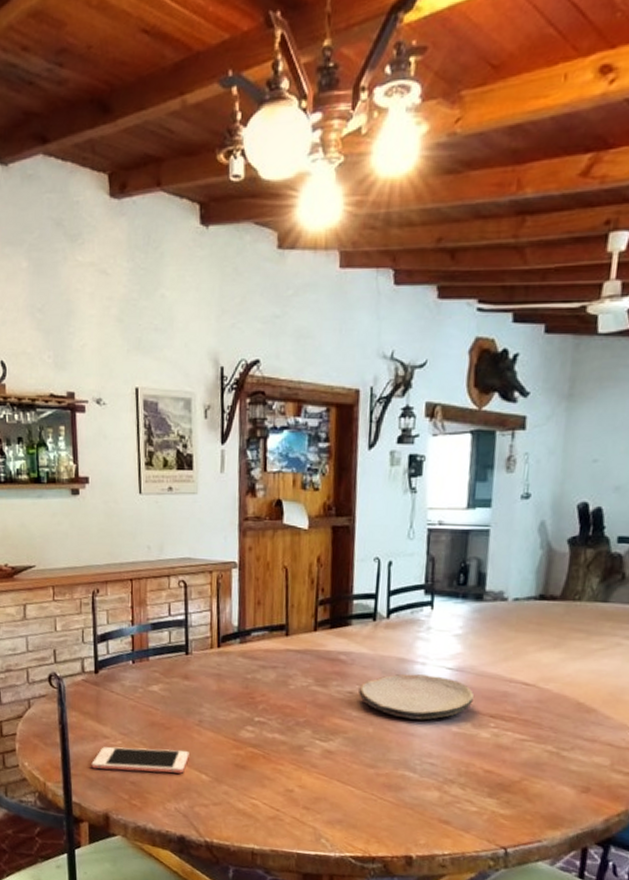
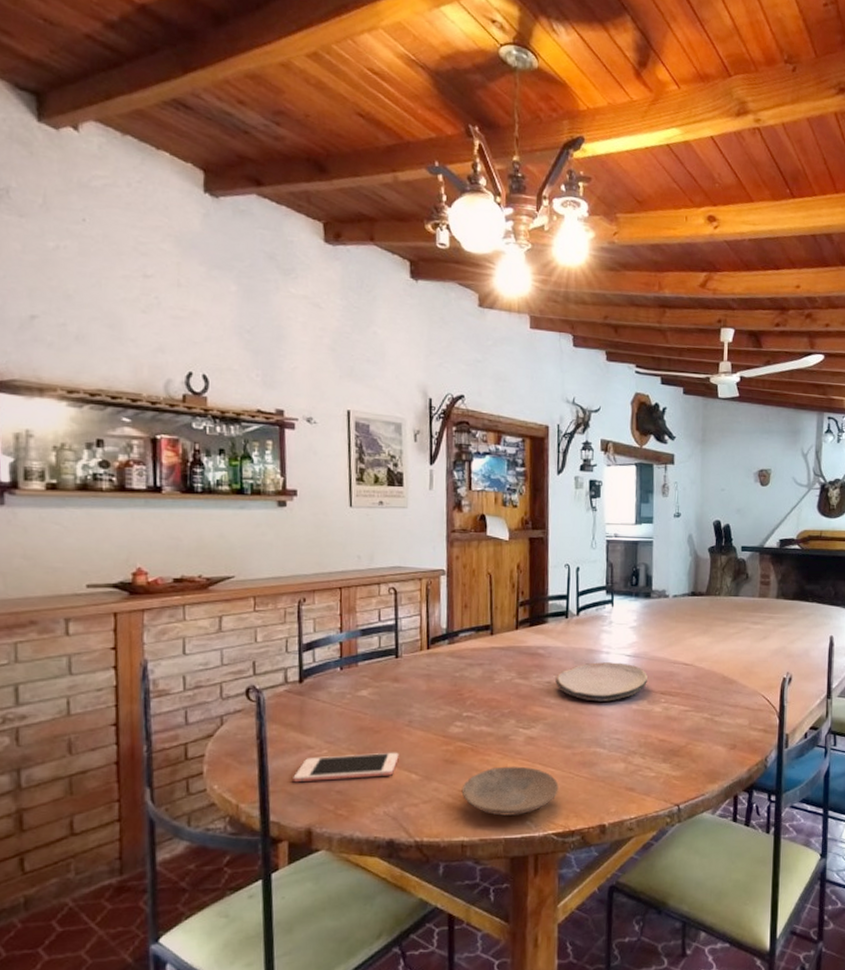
plate: none [252,778,359,832] -> present [461,766,559,816]

